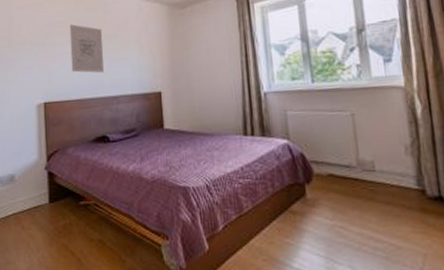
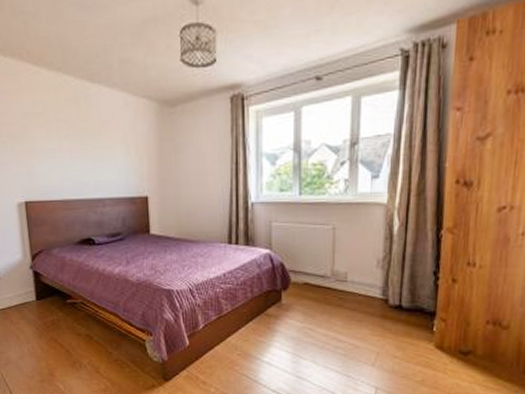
wall art: present [69,24,104,74] -> none [48,117,88,174]

